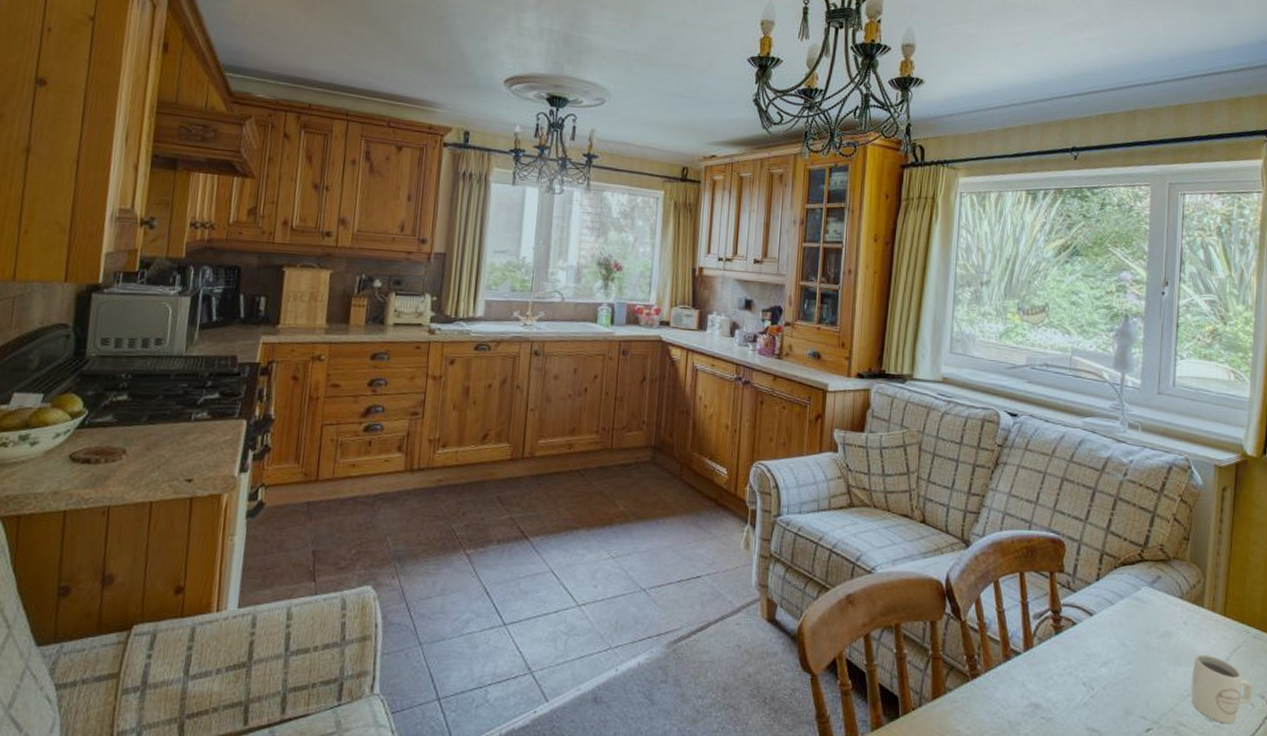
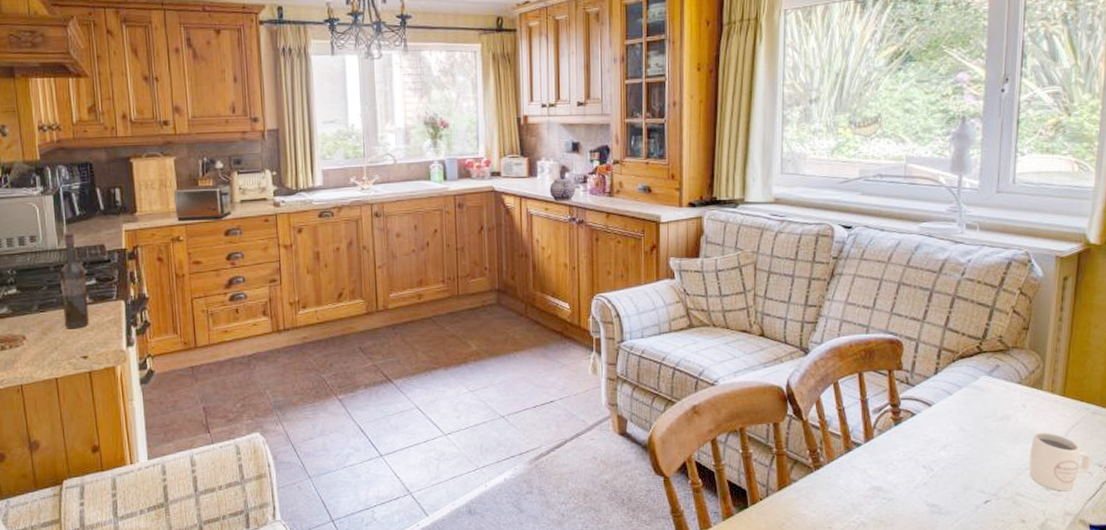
wine bottle: none [173,339,210,447] -> present [60,232,90,329]
toaster: none [321,302,385,342] -> present [174,185,233,221]
teapot: none [717,331,745,359] -> present [549,174,576,201]

